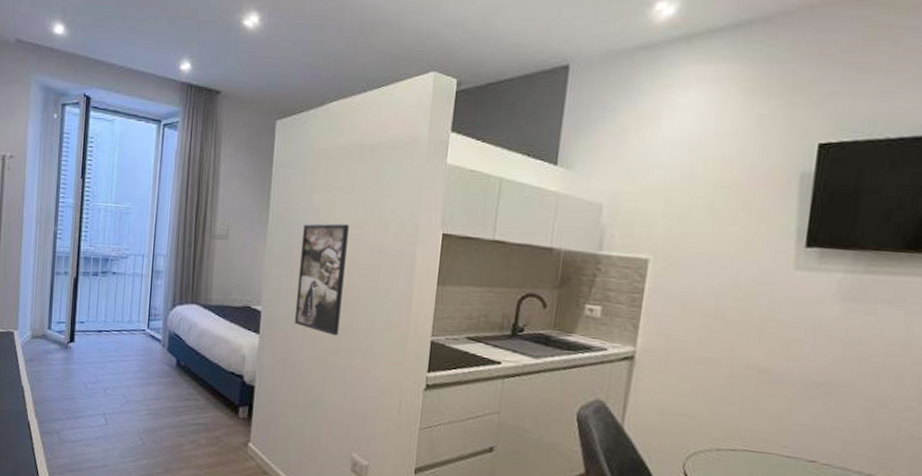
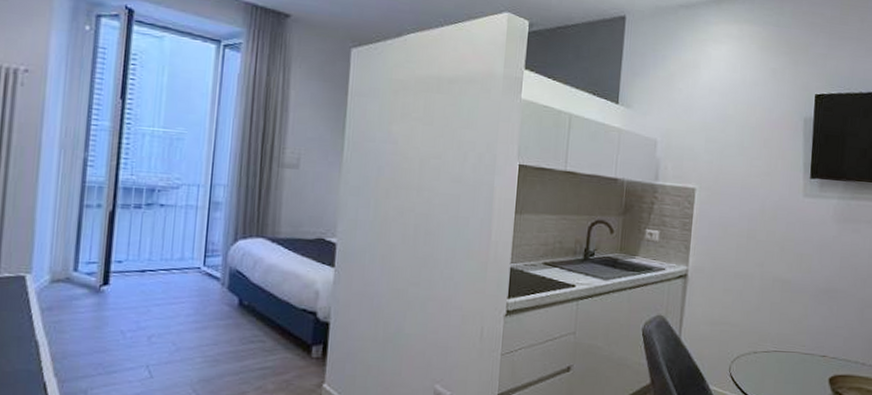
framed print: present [294,223,350,336] -> none [372,153,429,266]

